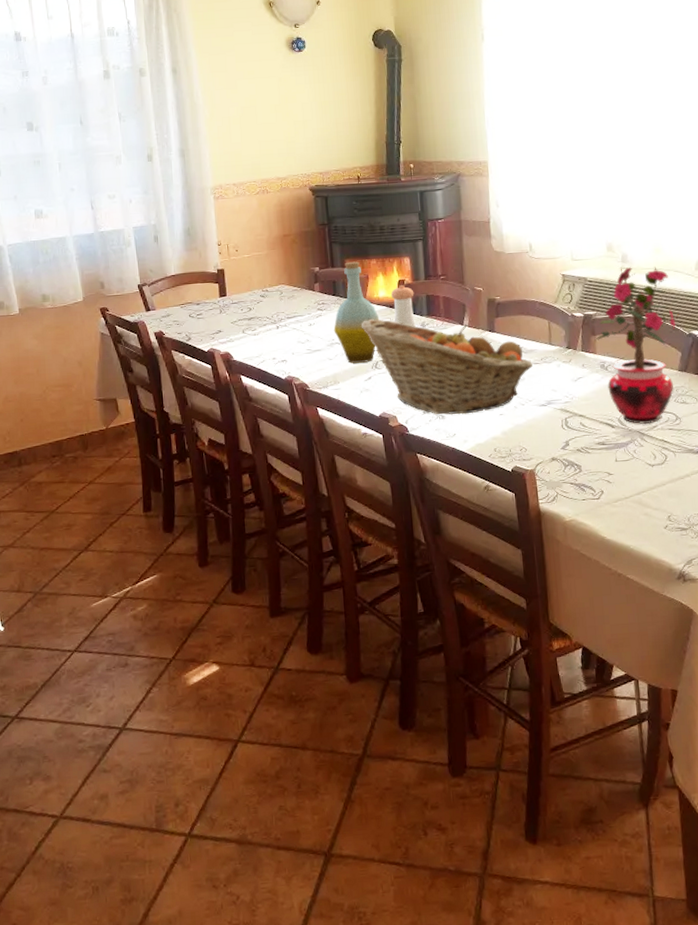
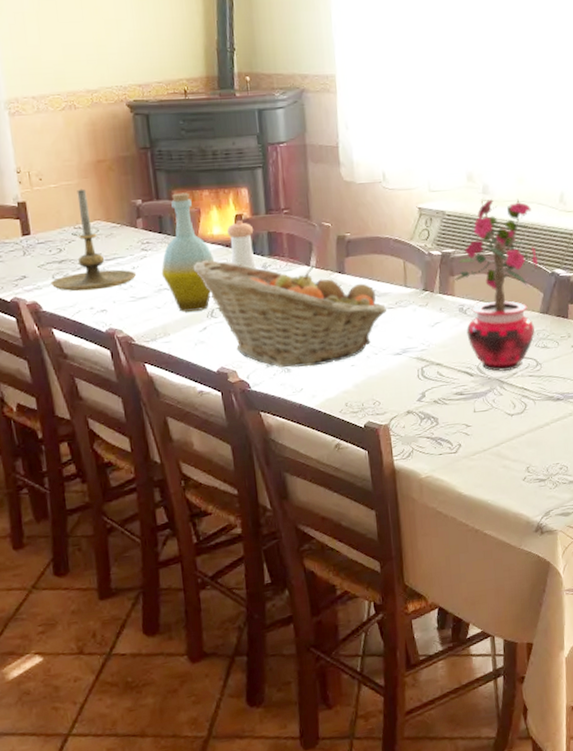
candle holder: none [241,258,313,344] -> present [50,189,137,292]

